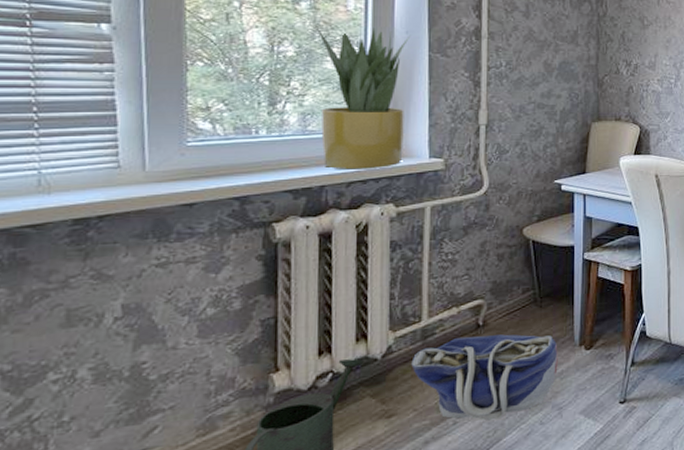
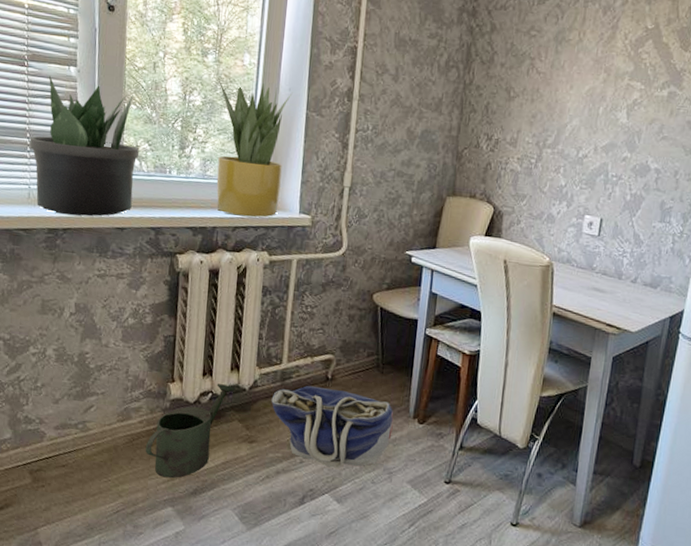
planter: none [37,36,212,199] -> present [29,76,139,216]

